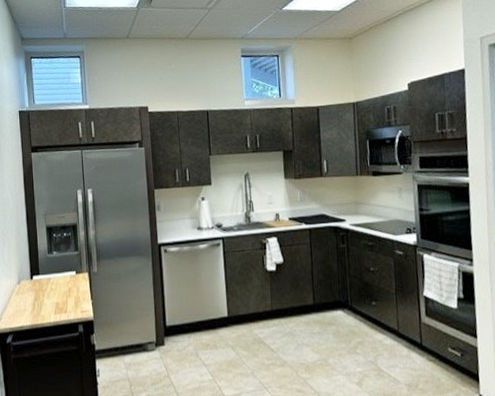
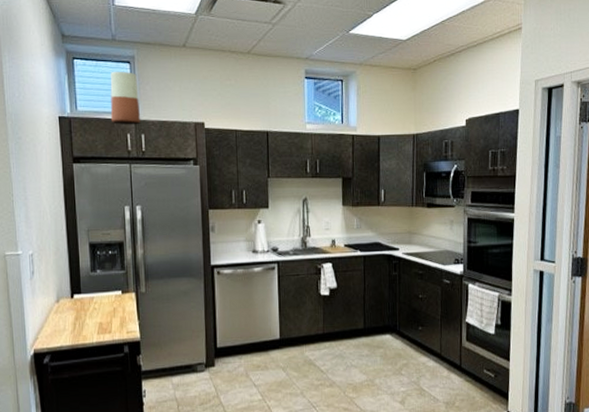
vase: none [63,65,91,114] -> present [110,71,141,125]

